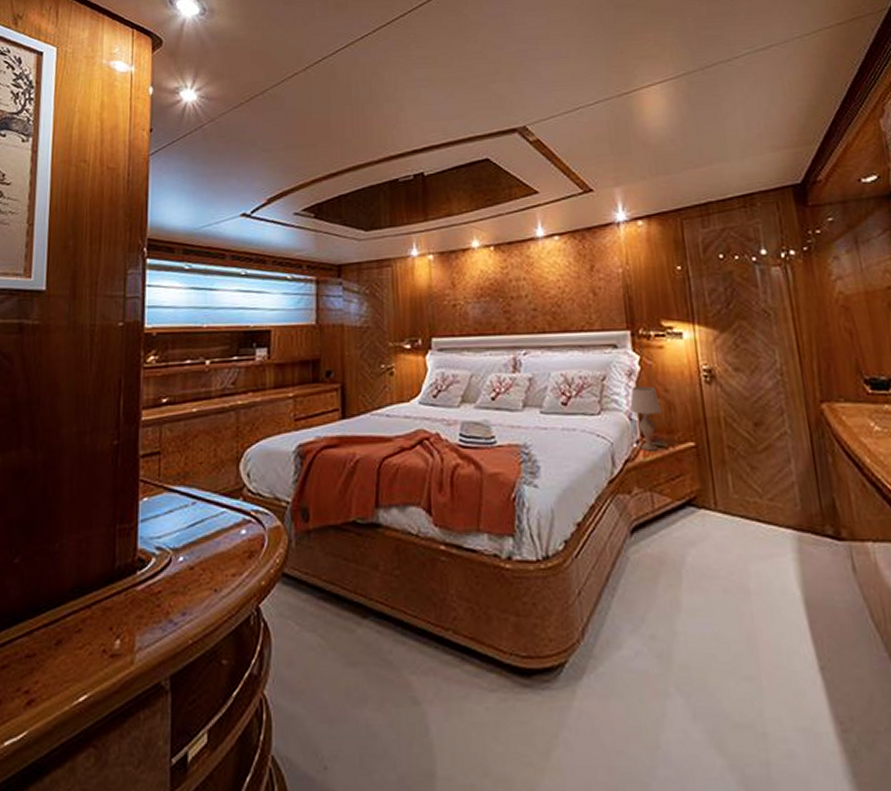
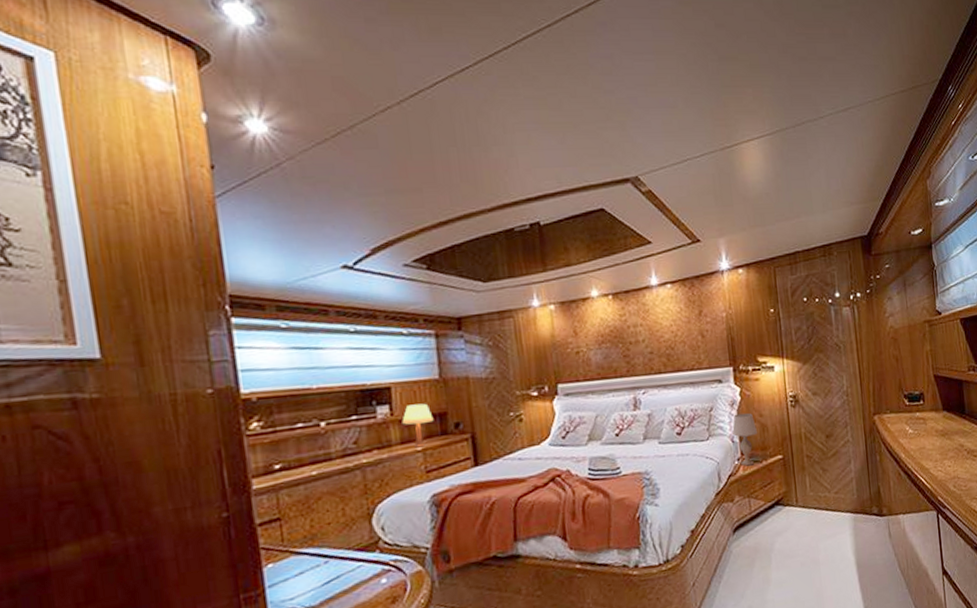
table lamp: none [277,347,307,394] -> present [402,402,434,448]

